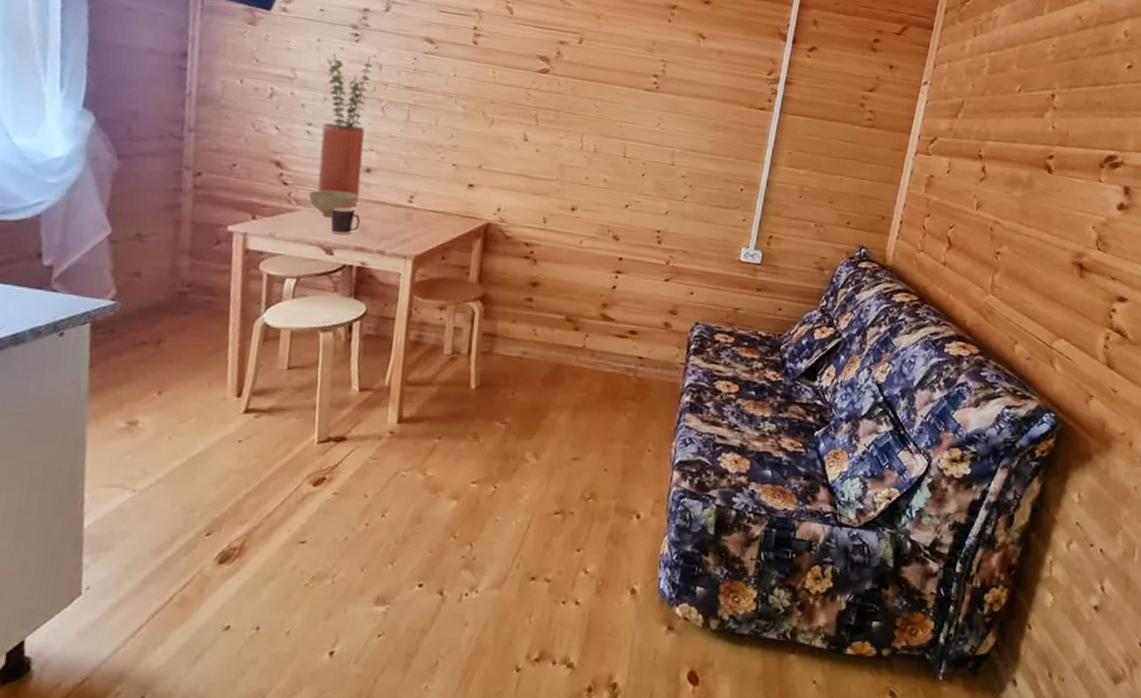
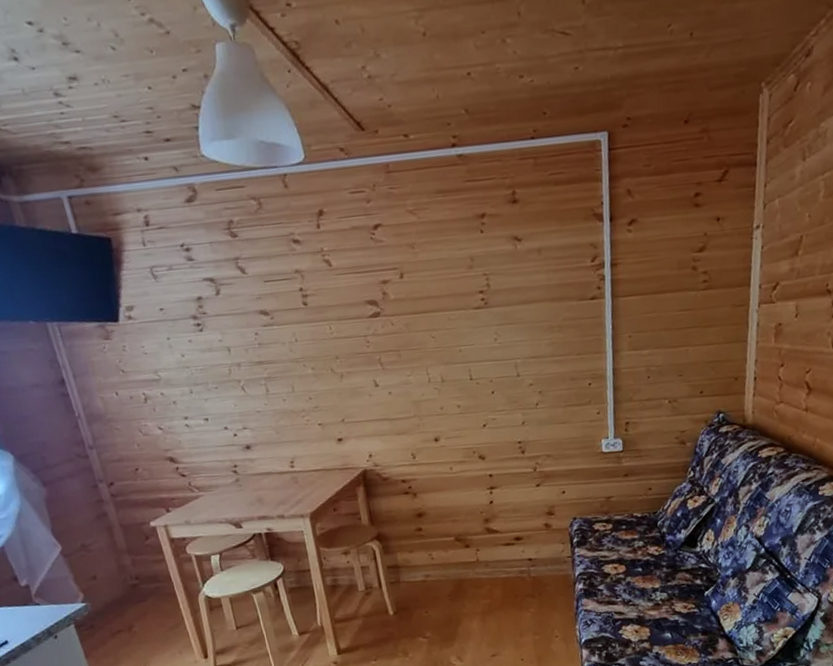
bowl: present [307,190,359,217] -> none [204,470,248,496]
vase: present [317,53,373,207] -> none [183,342,248,482]
mug: present [330,206,360,235] -> none [228,483,256,510]

